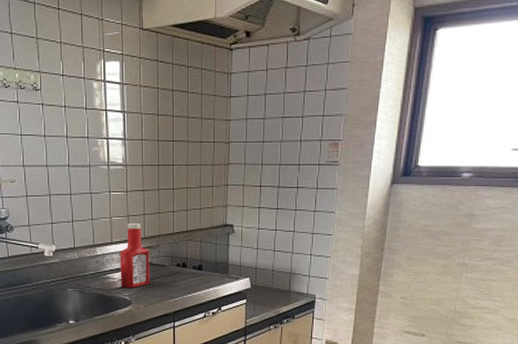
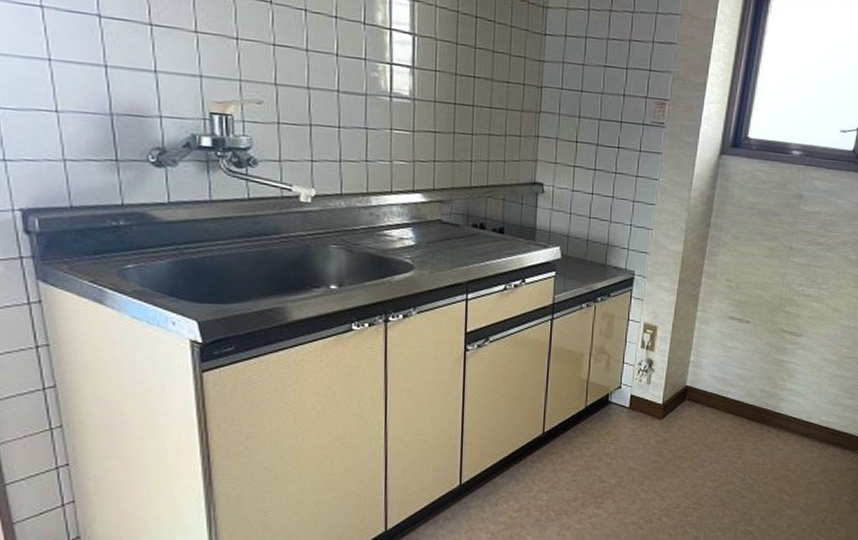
ketchup bottle: present [120,222,149,288] -> none [400,169,439,249]

